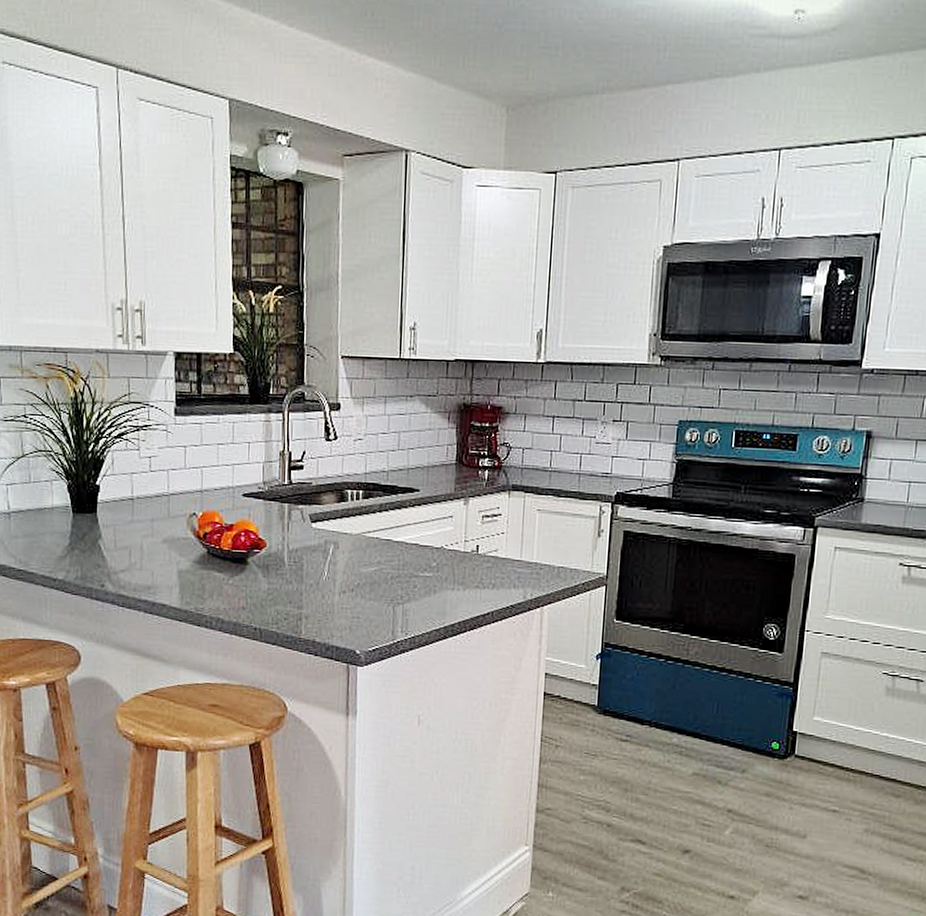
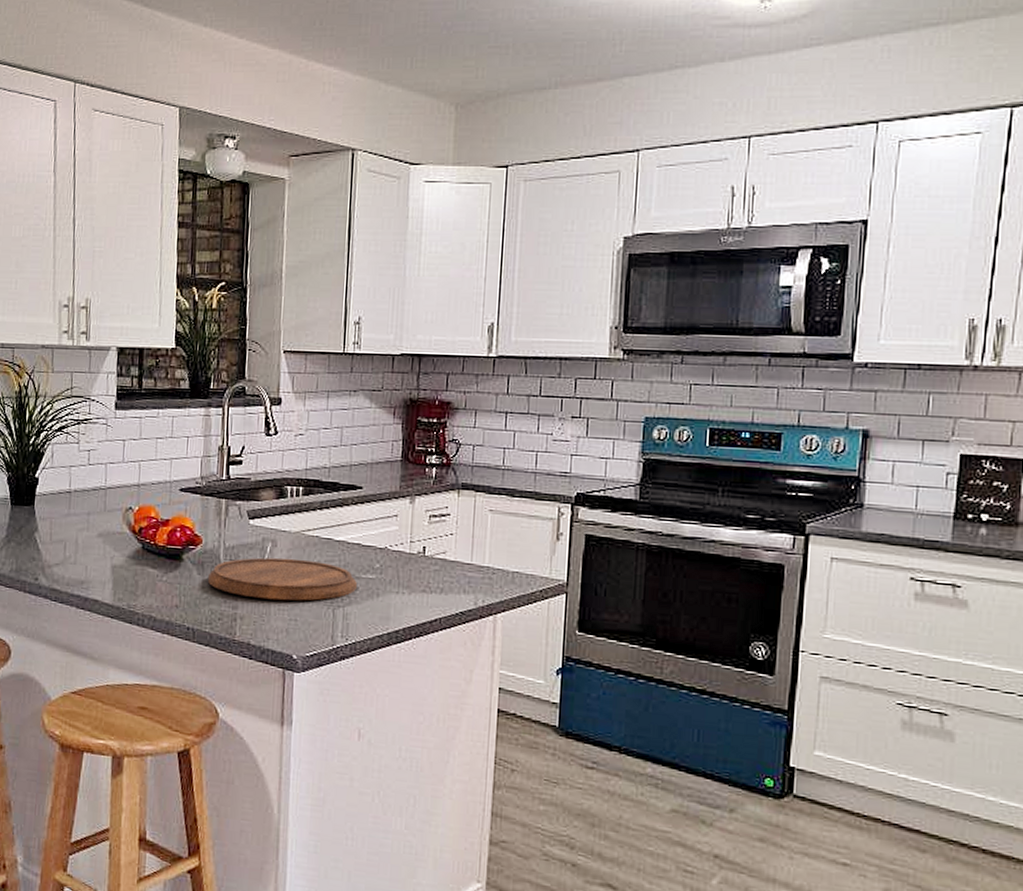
cutting board: none [272,559,415,600] -> present [207,557,357,601]

